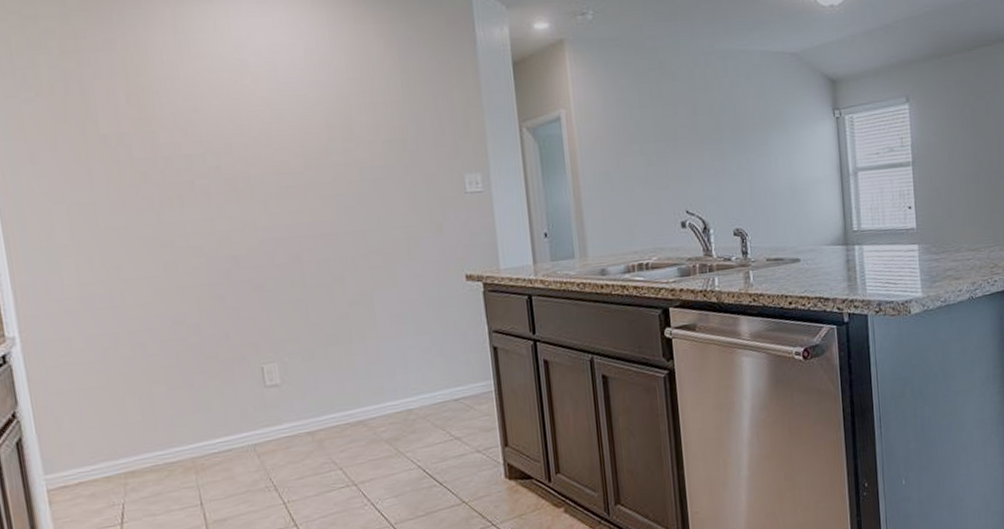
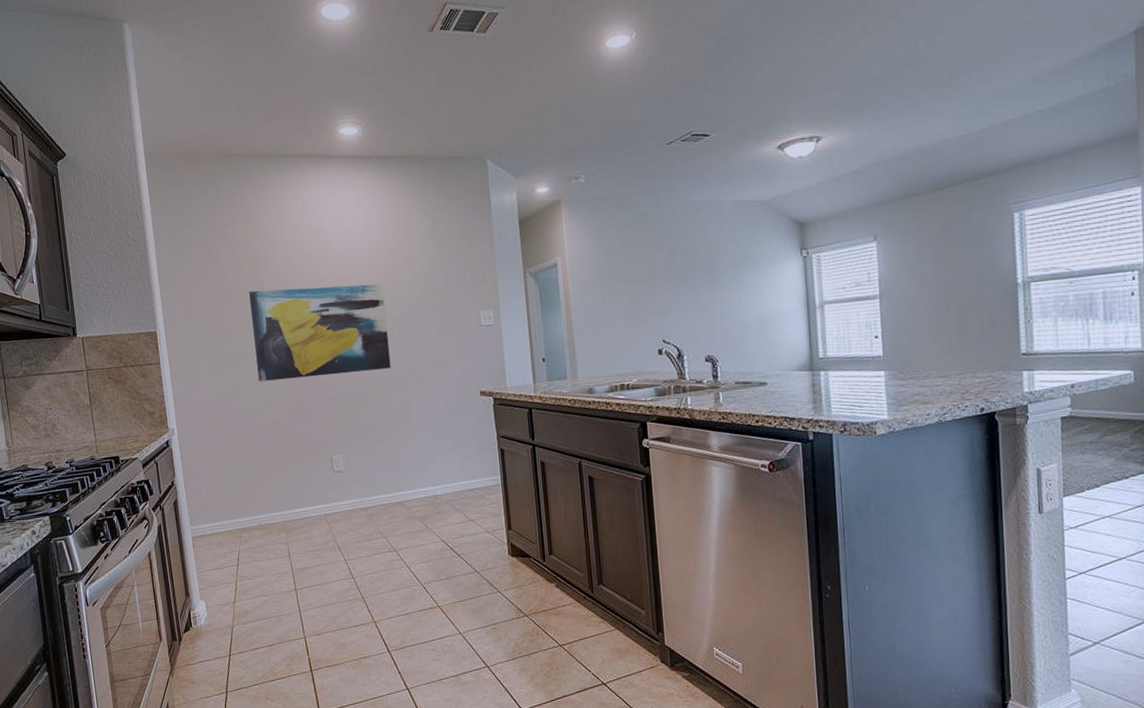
wall art: none [133,136,346,268] -> present [249,284,391,382]

